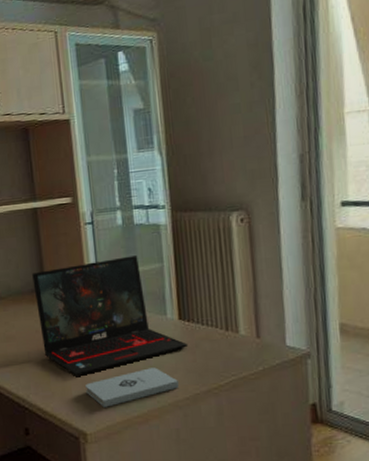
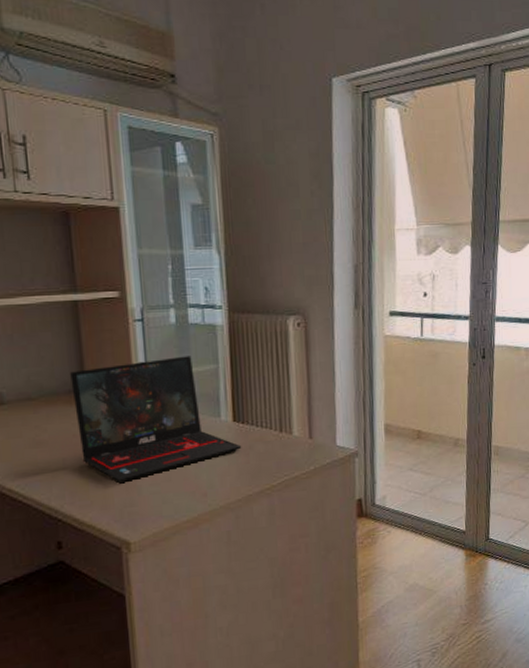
notepad: present [85,367,179,408] -> none [130,470,231,514]

